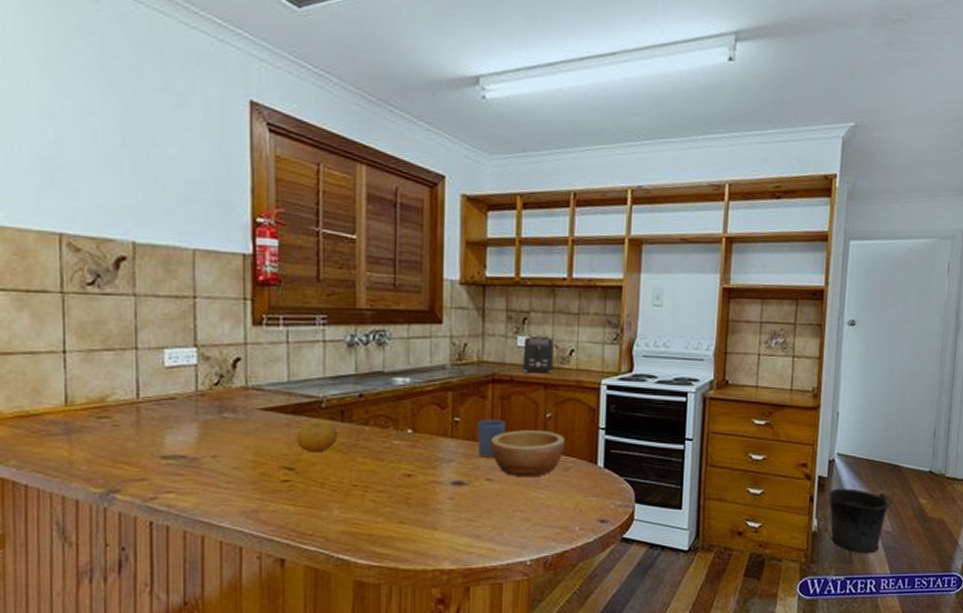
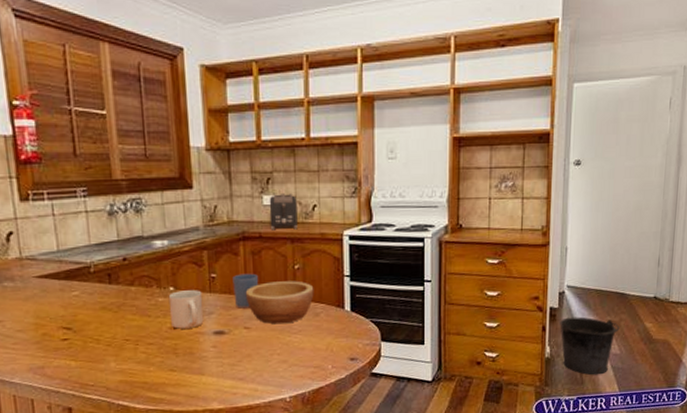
fruit: present [297,419,337,453] -> none [71,282,107,313]
cup: none [404,434,443,476] -> present [168,290,204,329]

